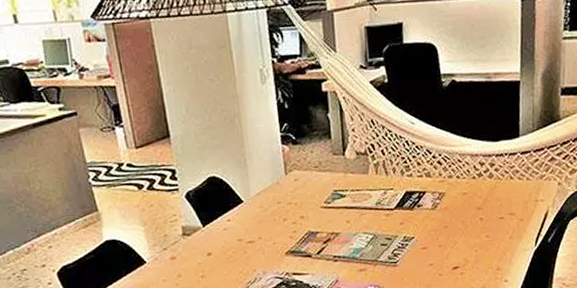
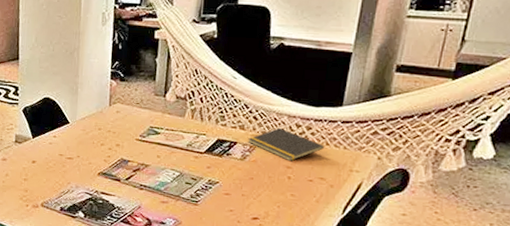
notepad: none [436,168,509,202] -> present [248,127,324,162]

